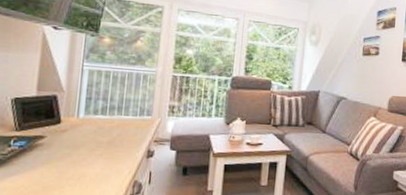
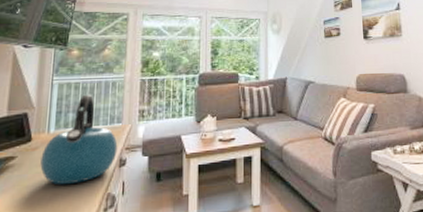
kettle: none [69,84,146,169] -> present [40,94,118,185]

